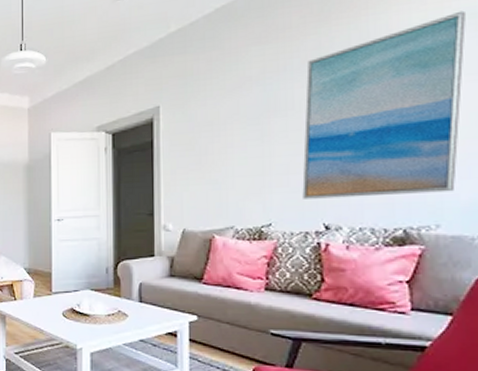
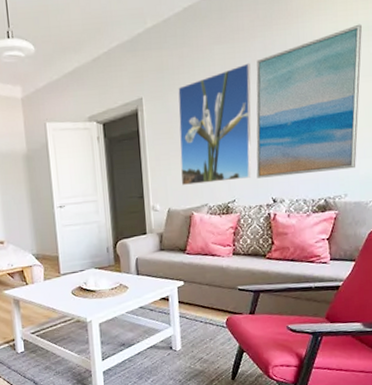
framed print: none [201,64,299,204] -> present [178,63,251,186]

